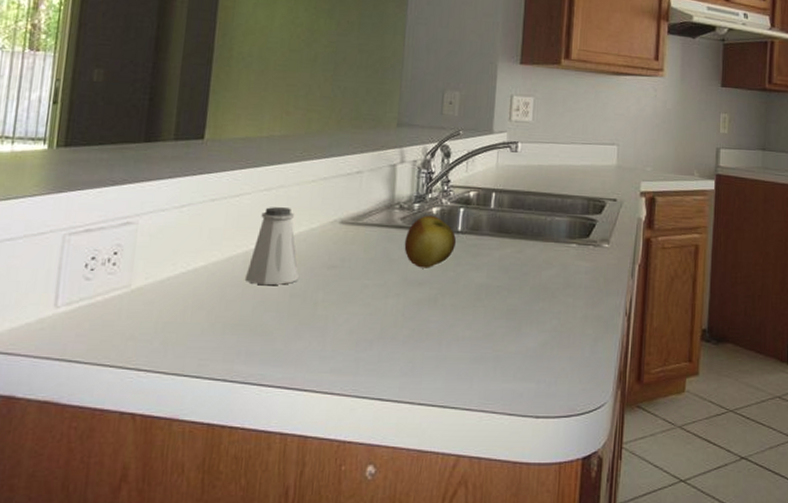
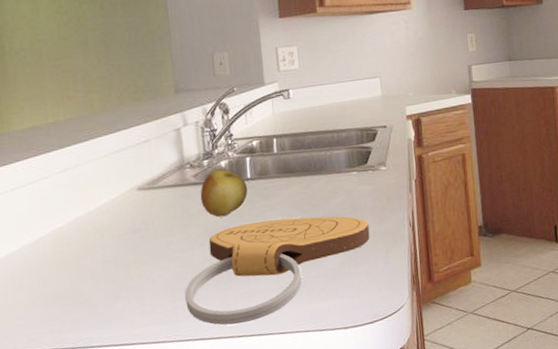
saltshaker: present [246,207,299,285] -> none [57,184,108,259]
cutting board: none [369,280,581,391] -> present [185,216,370,326]

